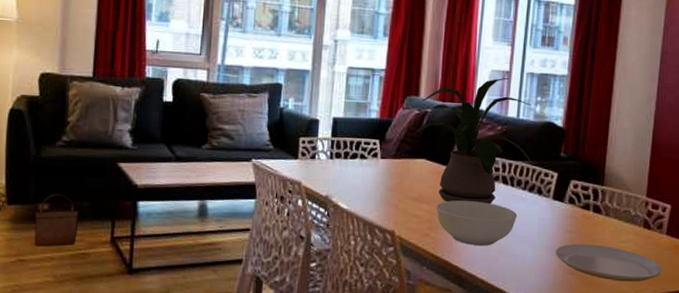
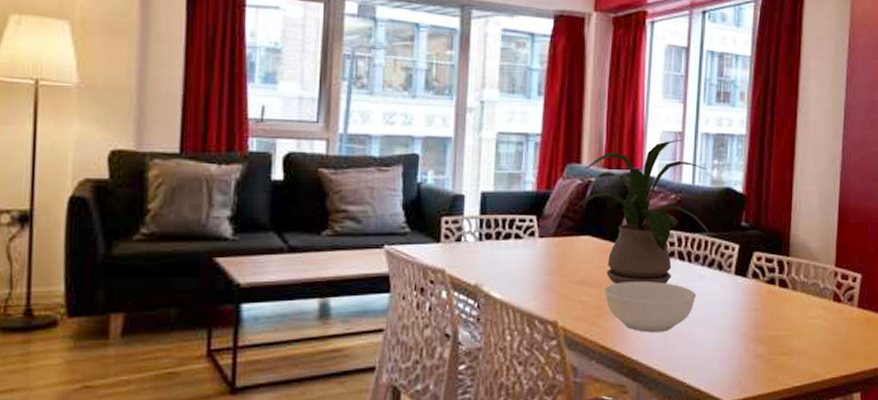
handbag: present [35,193,80,247] -> none [105,299,165,368]
plate: present [555,243,662,282] -> none [739,323,855,363]

